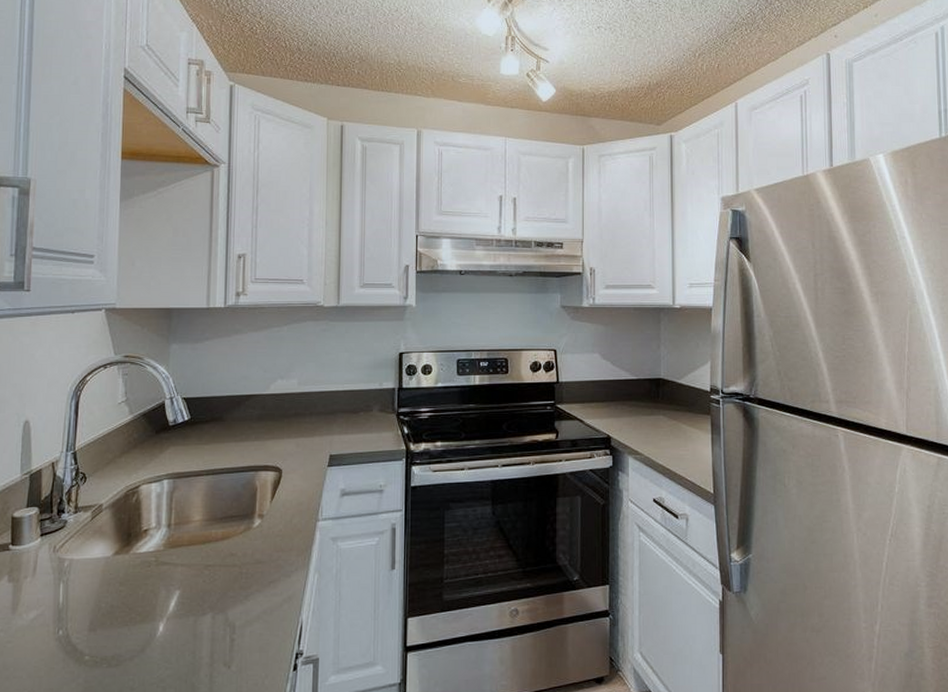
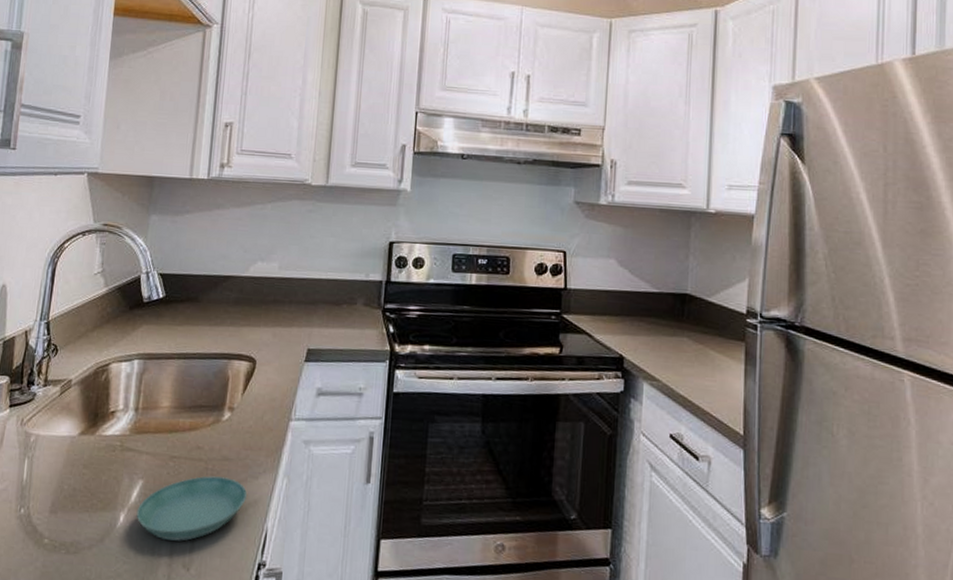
saucer: none [175,579,282,642] -> present [136,476,248,541]

